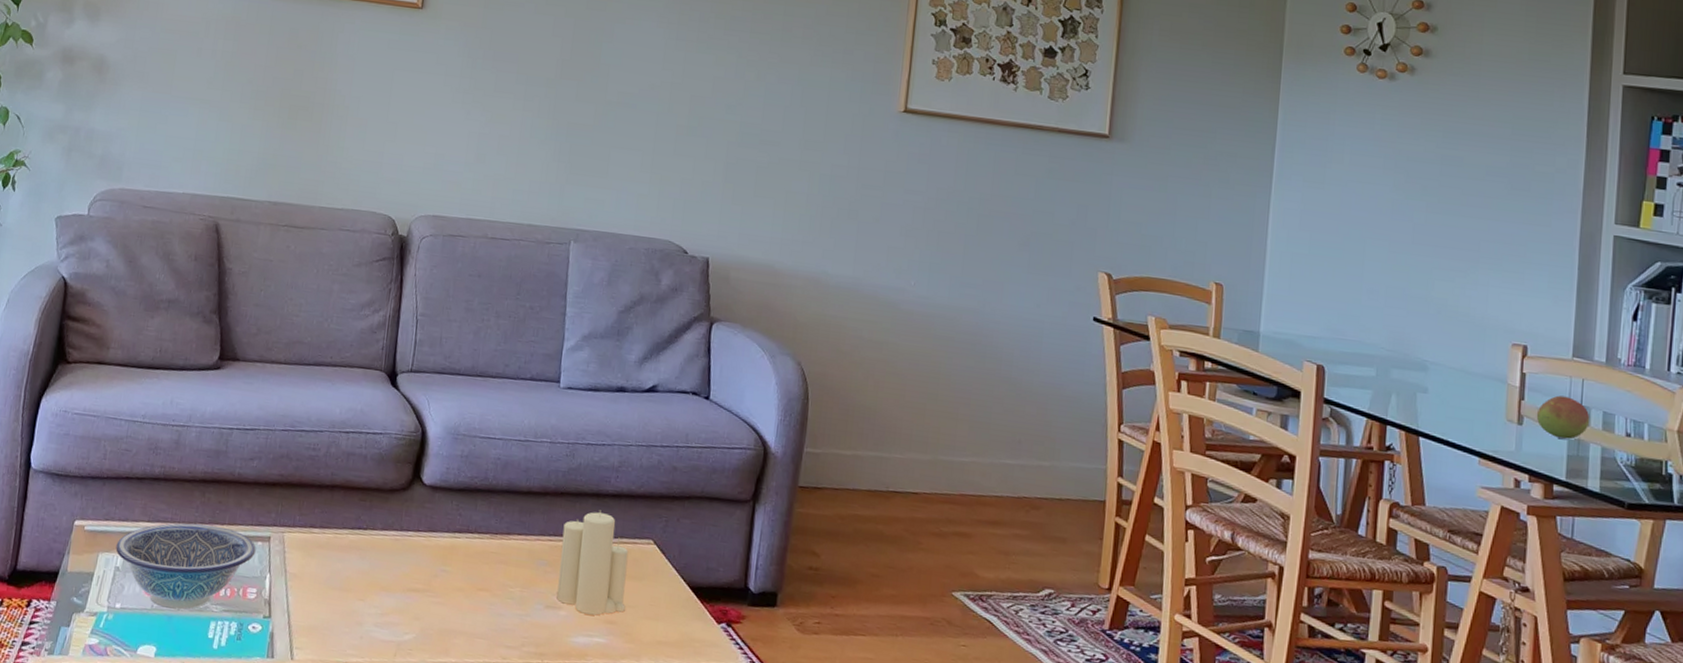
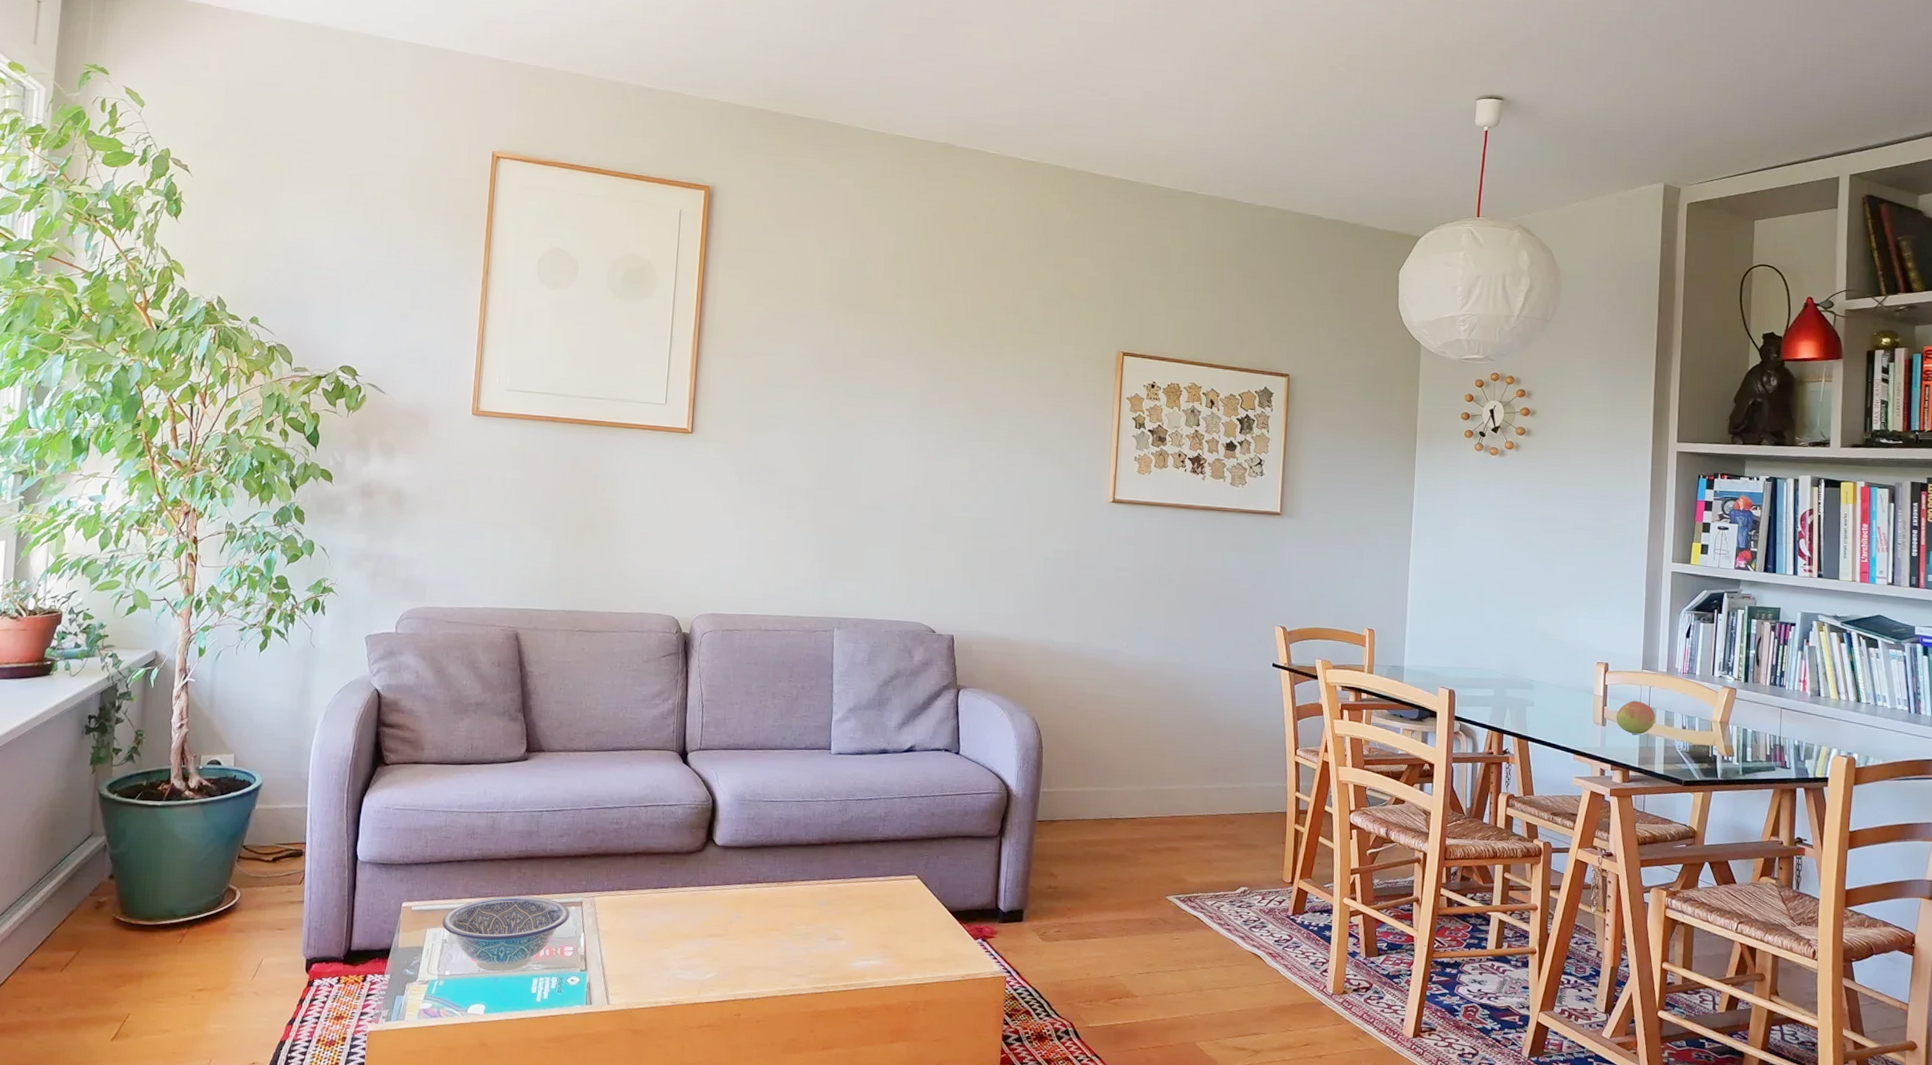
candle: present [556,510,629,616] -> none [837,854,897,943]

